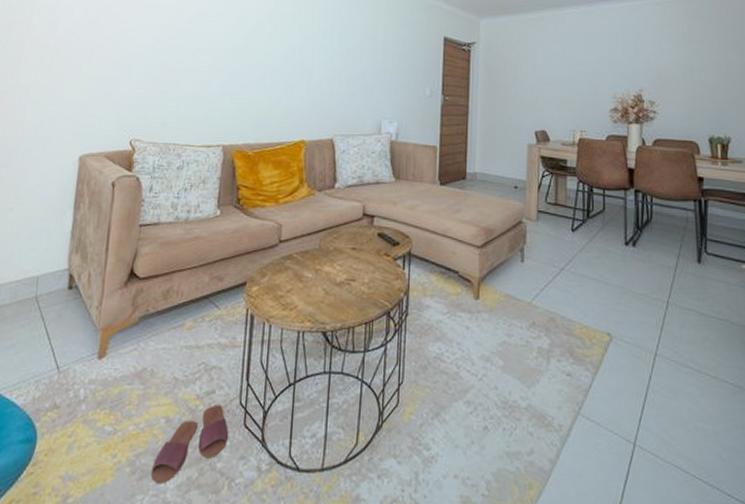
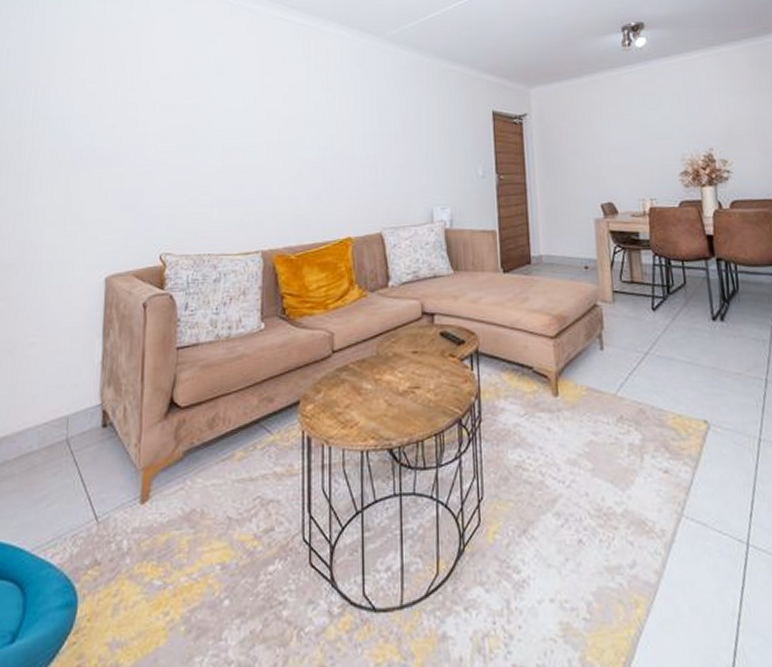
slippers: present [150,404,229,483] -> none [208,543,294,640]

